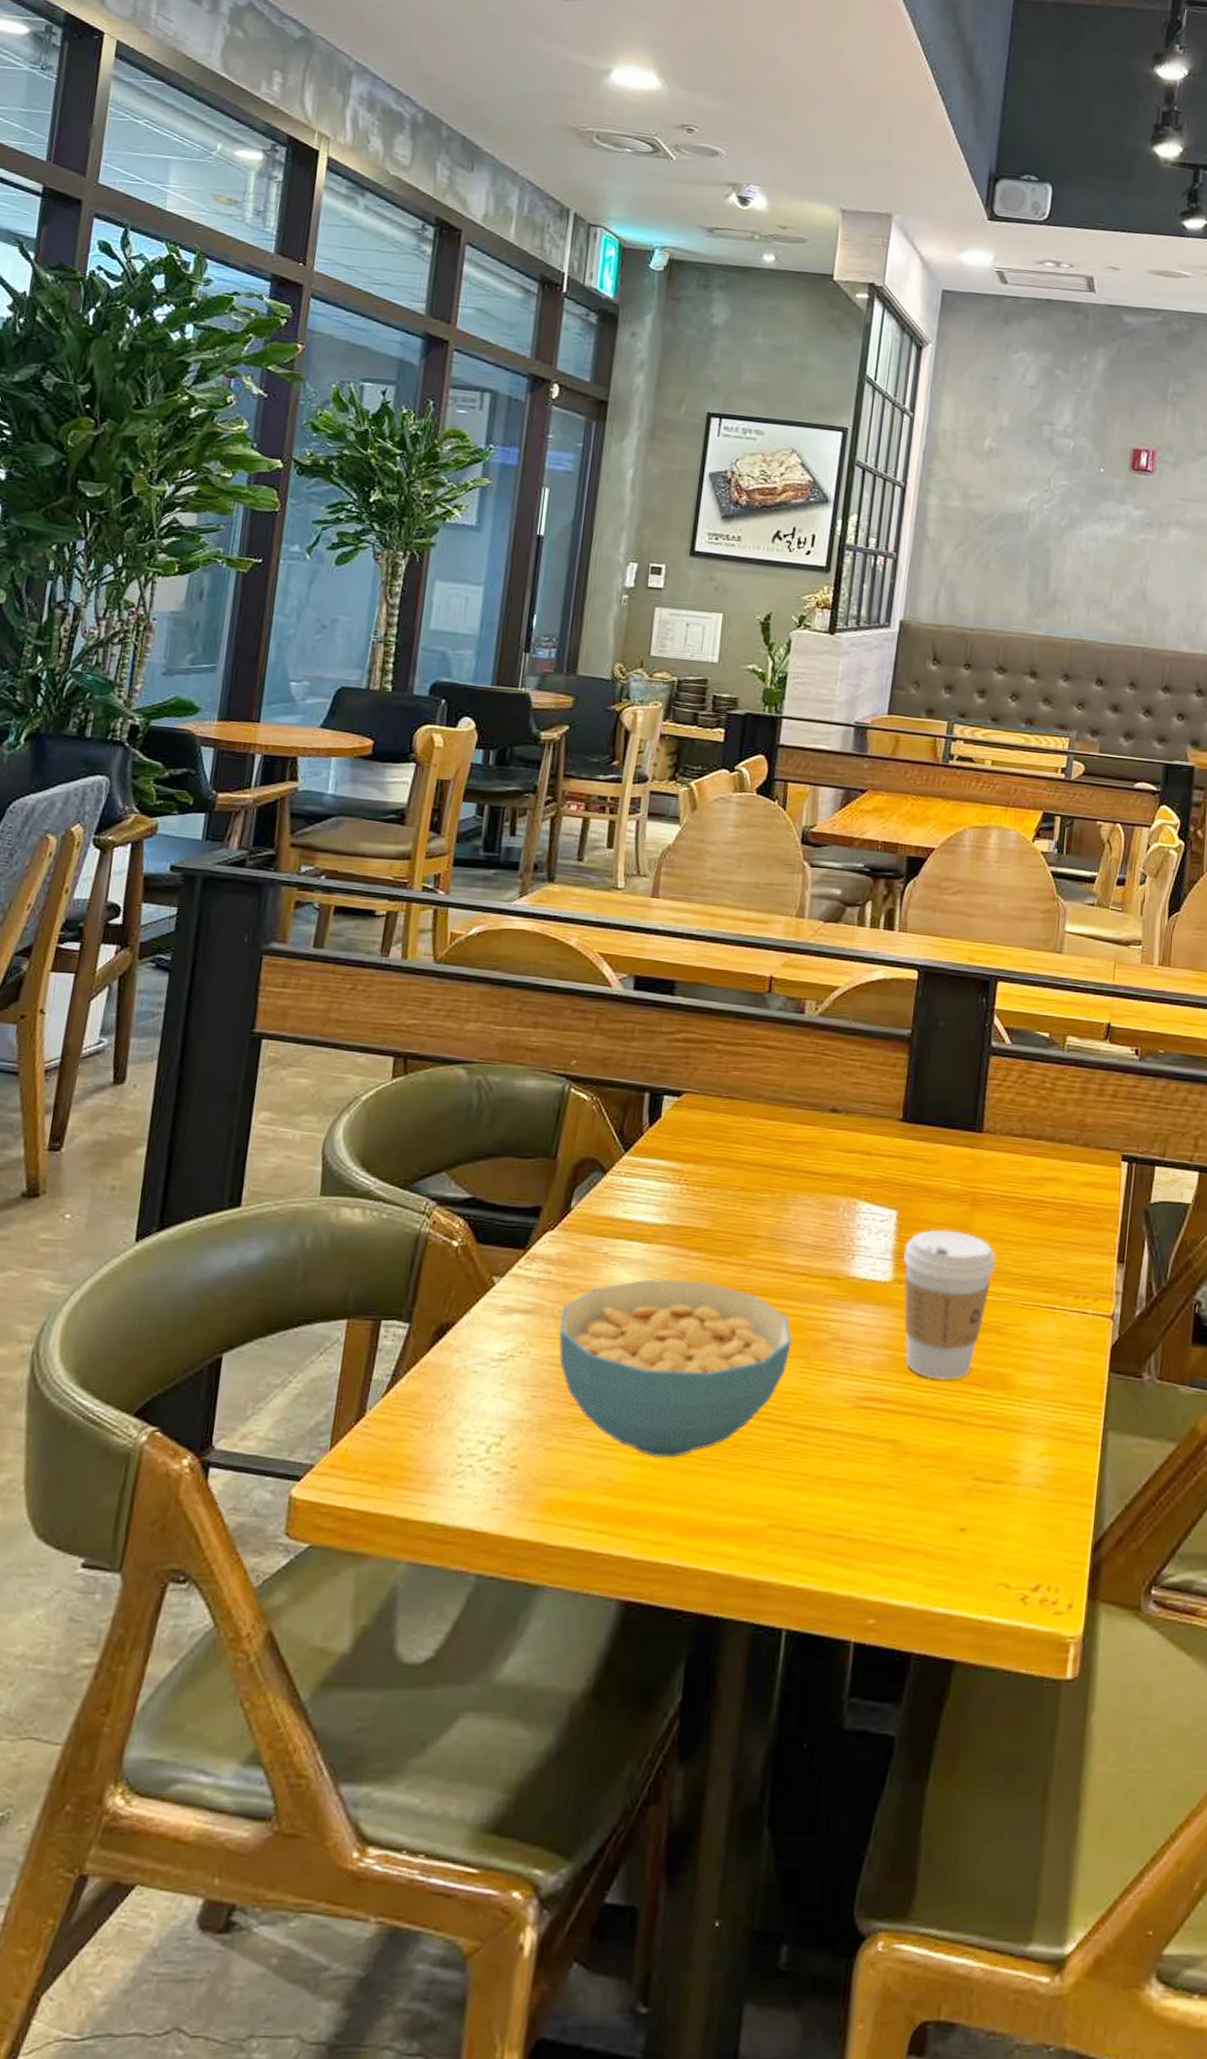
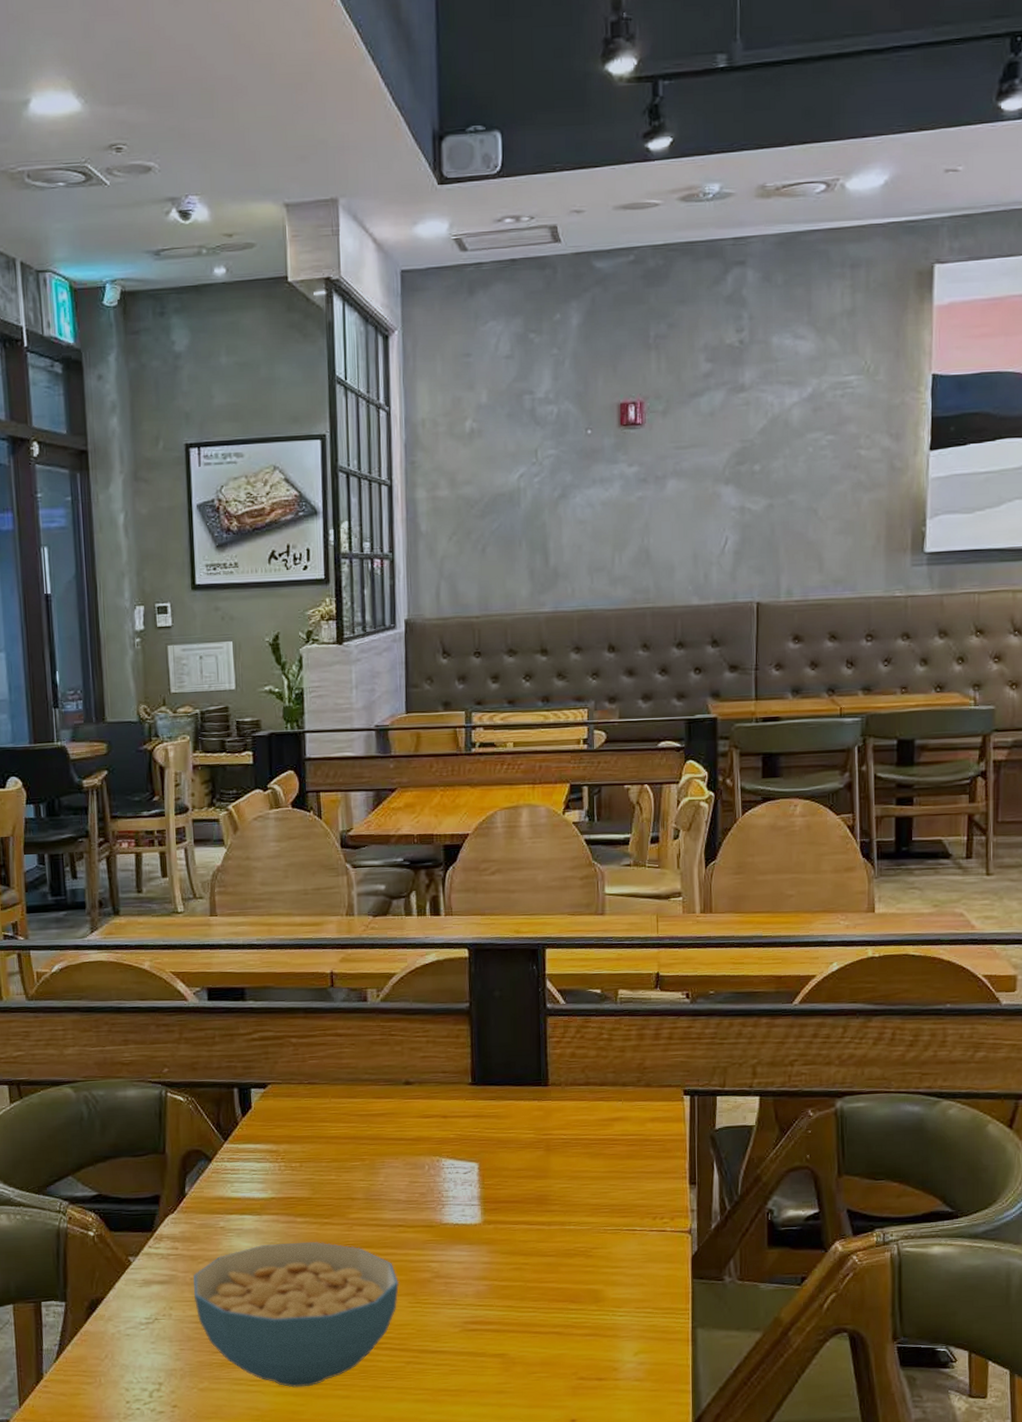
coffee cup: present [903,1229,996,1380] -> none [489,1174,575,1301]

